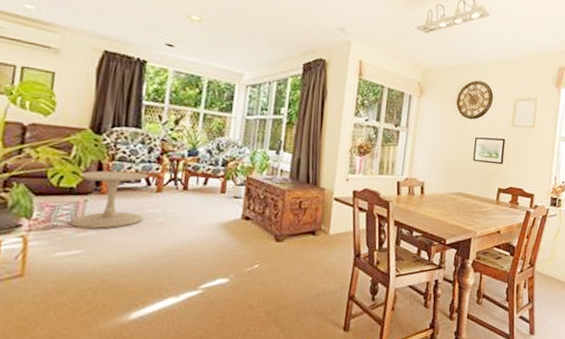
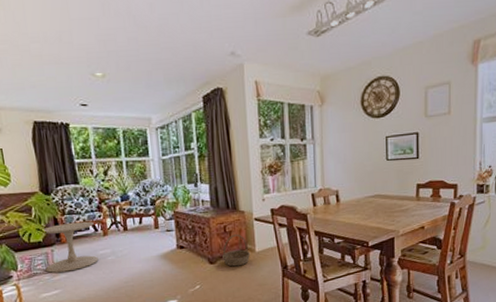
basket: none [291,212,324,248] -> present [222,234,251,267]

